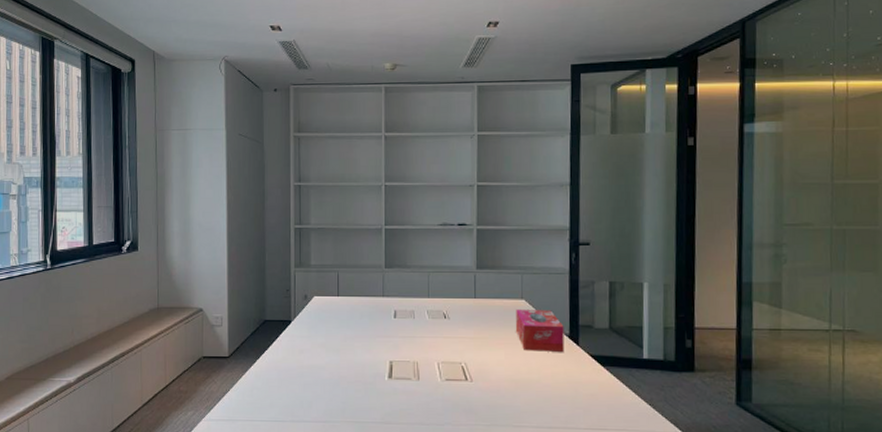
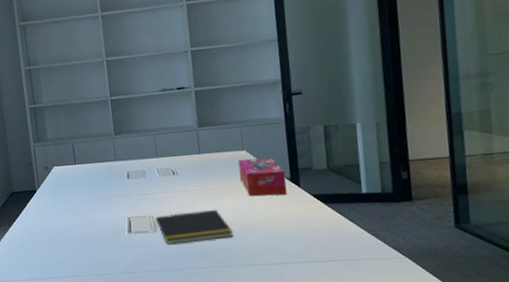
notepad: none [419,360,503,396] -> present [155,209,234,245]

